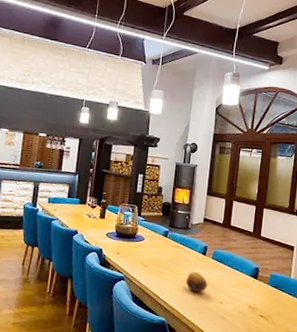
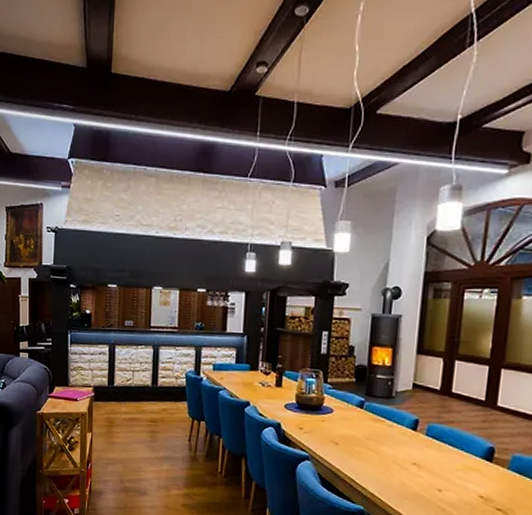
fruit: present [185,272,208,293] -> none [390,451,420,477]

